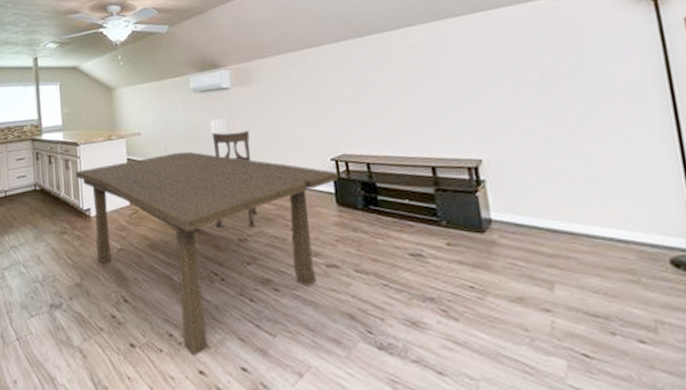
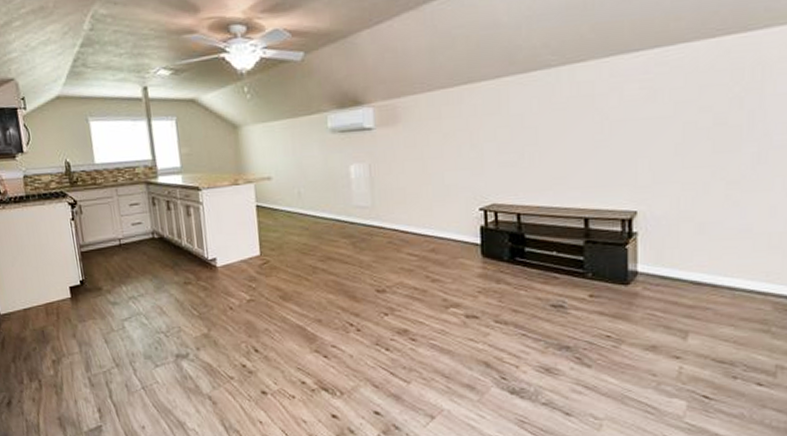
dining table: present [75,151,339,357] -> none [198,198,486,403]
dining chair: present [211,131,257,228] -> none [351,177,398,279]

